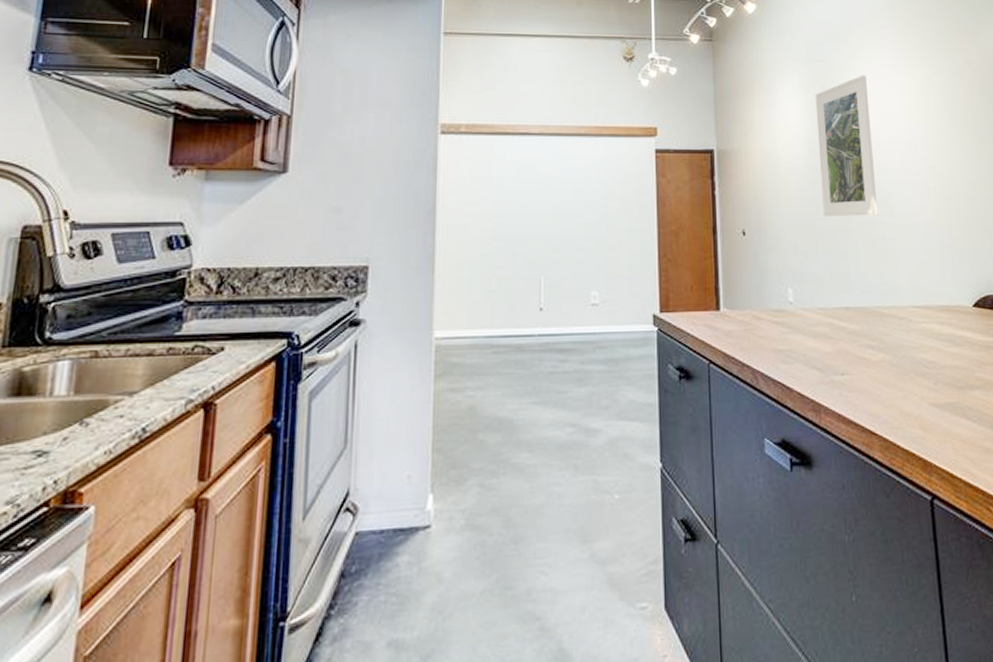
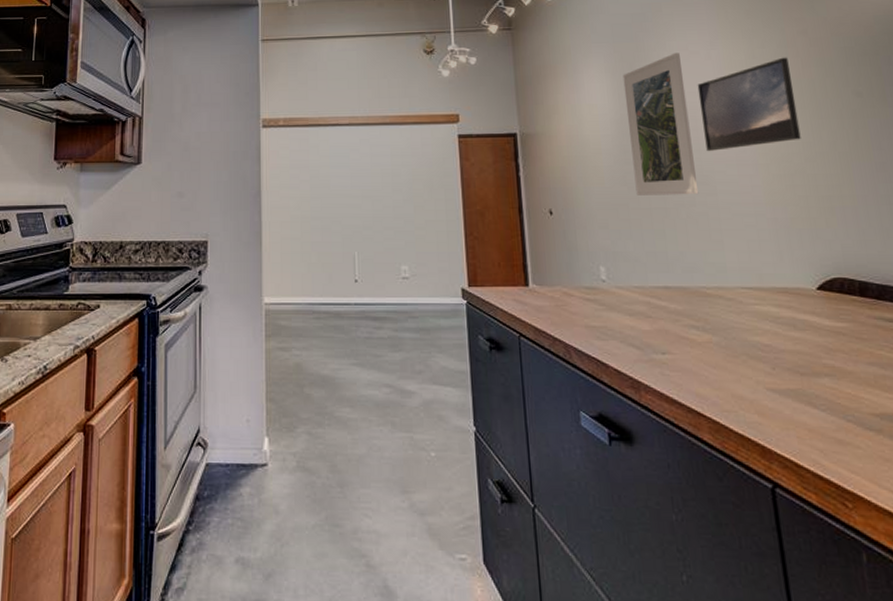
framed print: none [880,85,965,174] -> present [697,57,801,152]

